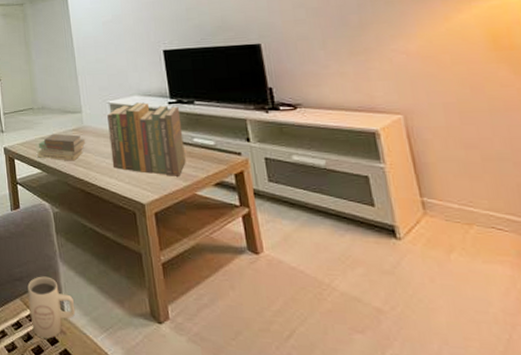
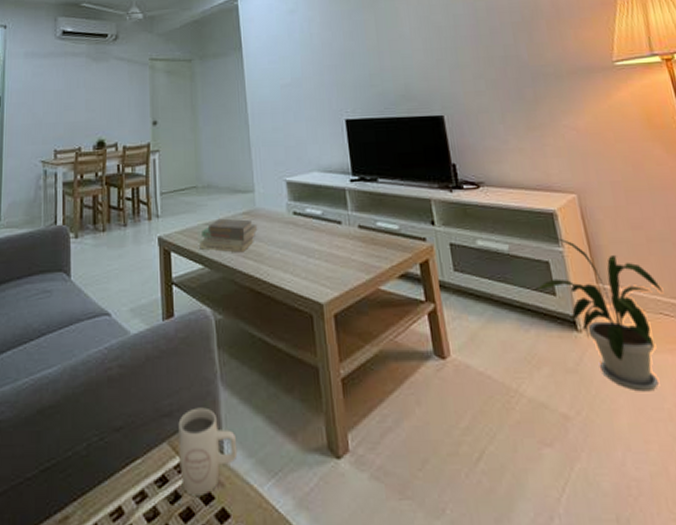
books: present [107,102,186,176] -> none [283,180,369,268]
house plant: none [352,154,498,296] -> present [535,236,664,392]

